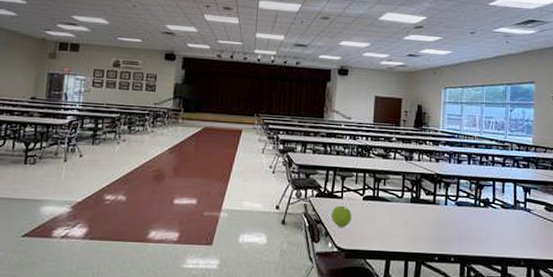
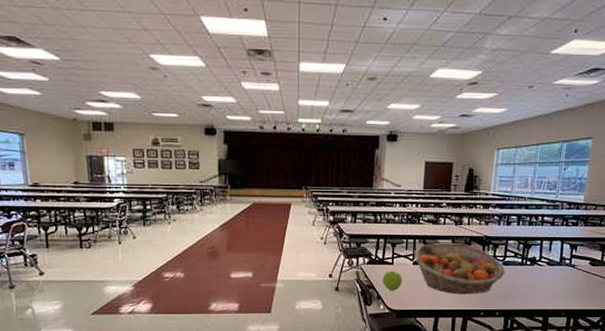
fruit basket: none [364,178,459,236] -> present [414,243,505,295]

